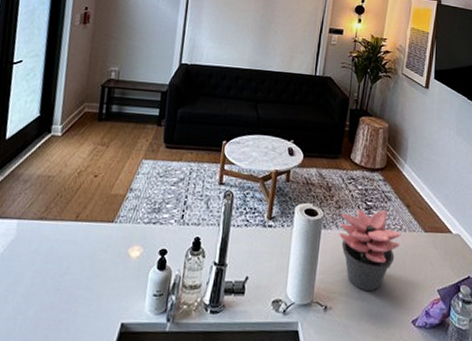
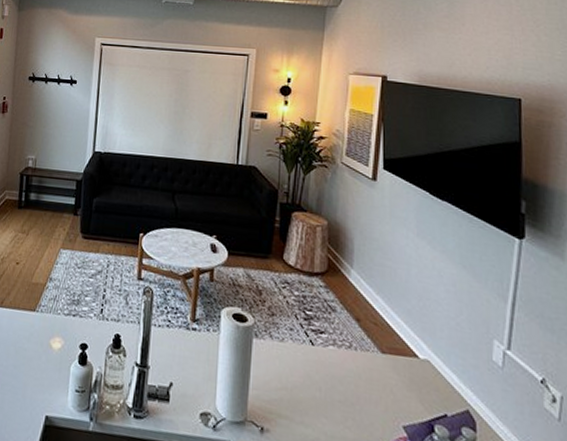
succulent plant: present [338,208,401,292] -> none [273,318,351,418]

